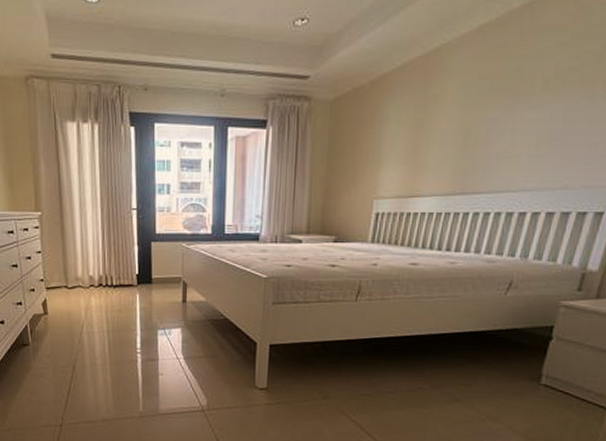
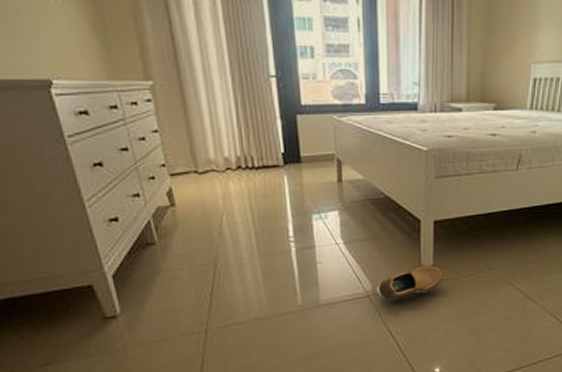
shoe: none [212,386,276,417] -> present [377,265,443,300]

